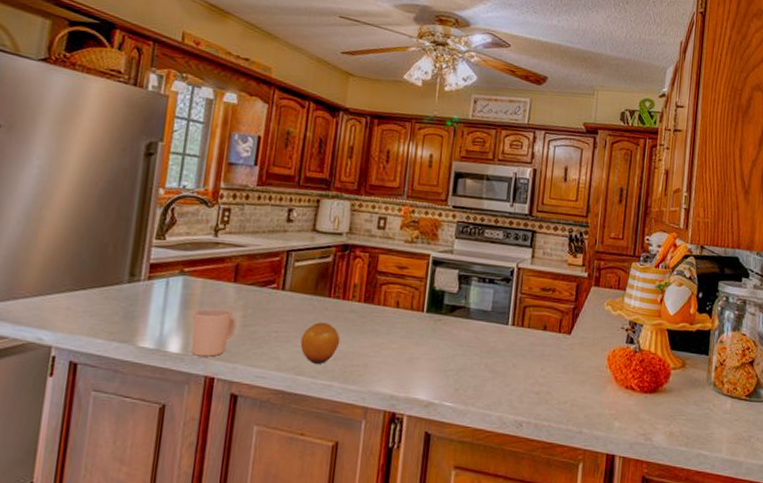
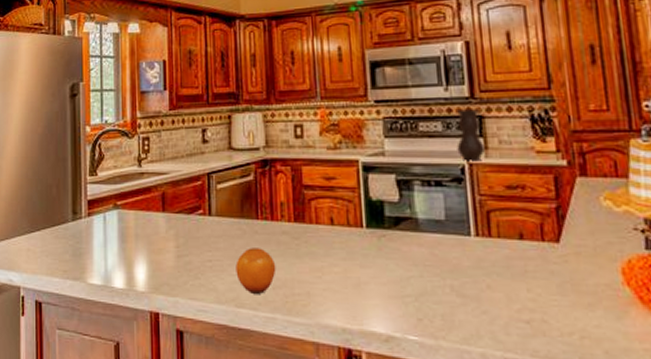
mug: present [190,307,237,357] -> none [131,239,172,291]
vase: none [511,223,534,267] -> present [455,109,485,161]

